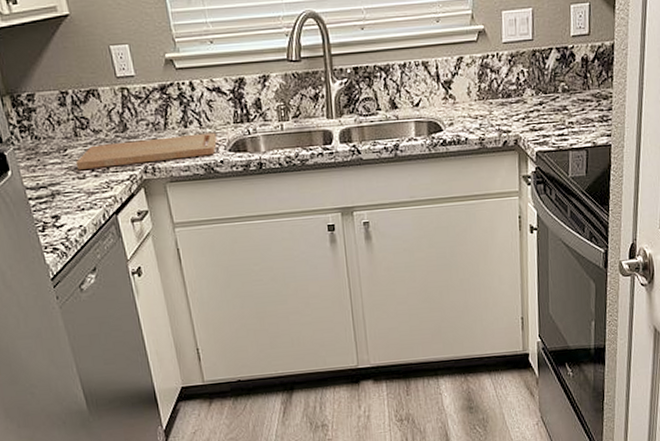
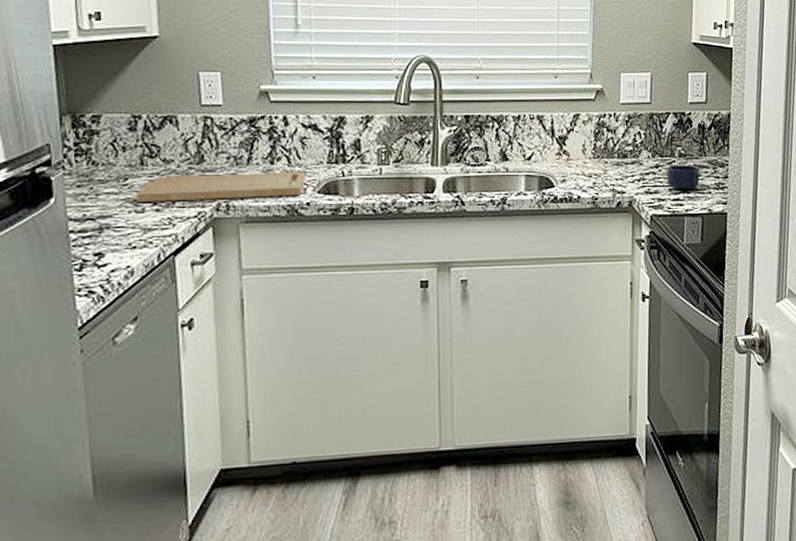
mug: none [550,99,584,126] -> present [666,165,700,191]

